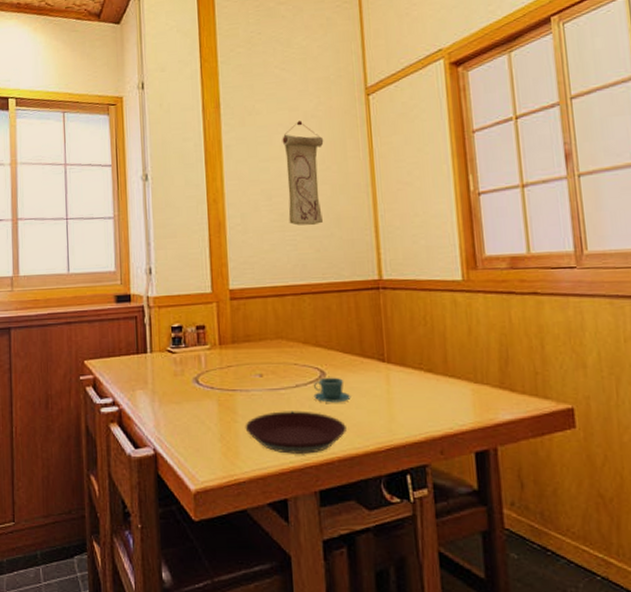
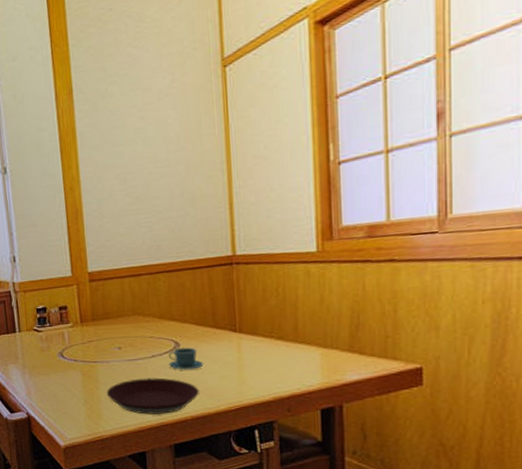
wall scroll: present [282,120,324,226] -> none [135,100,178,208]

